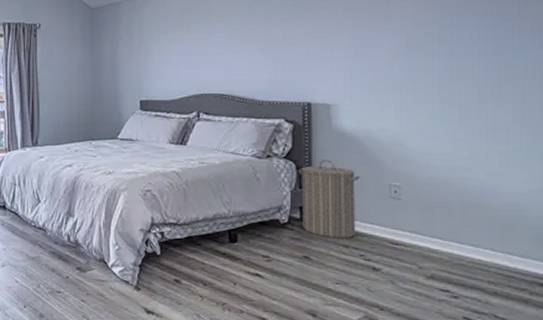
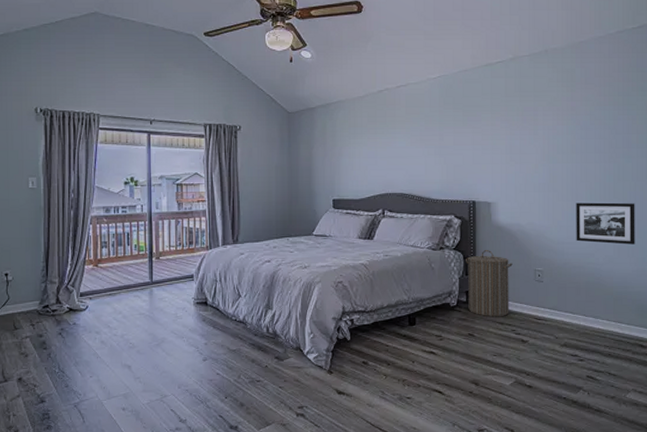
picture frame: none [445,105,532,157] -> present [576,202,635,245]

